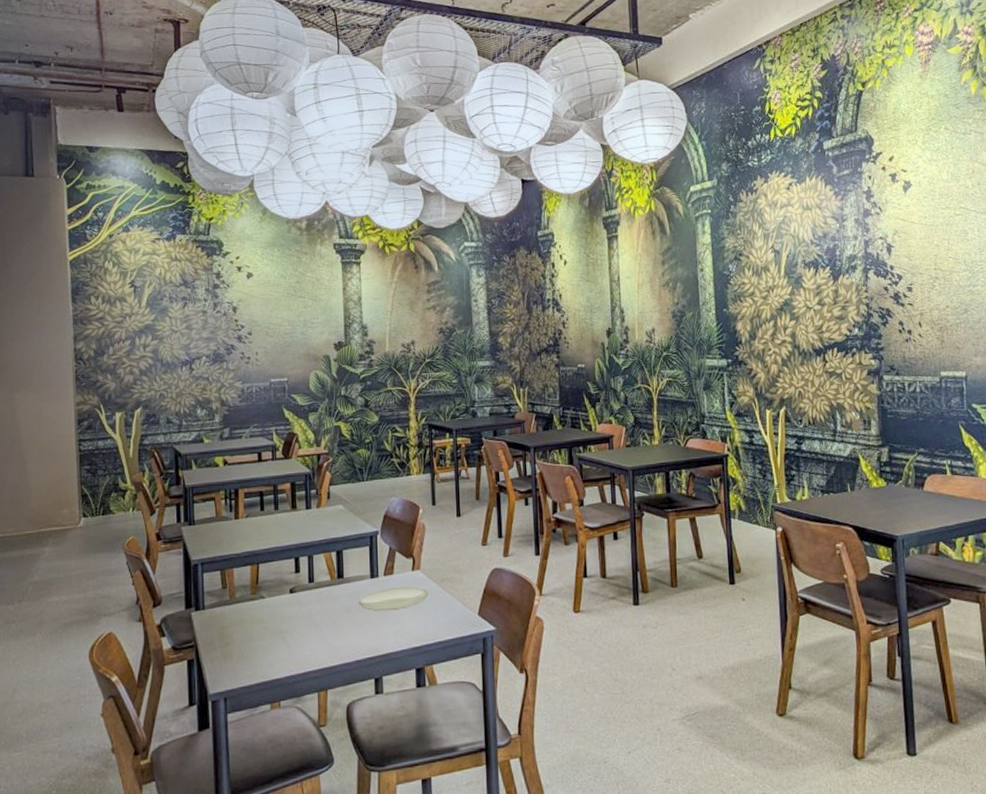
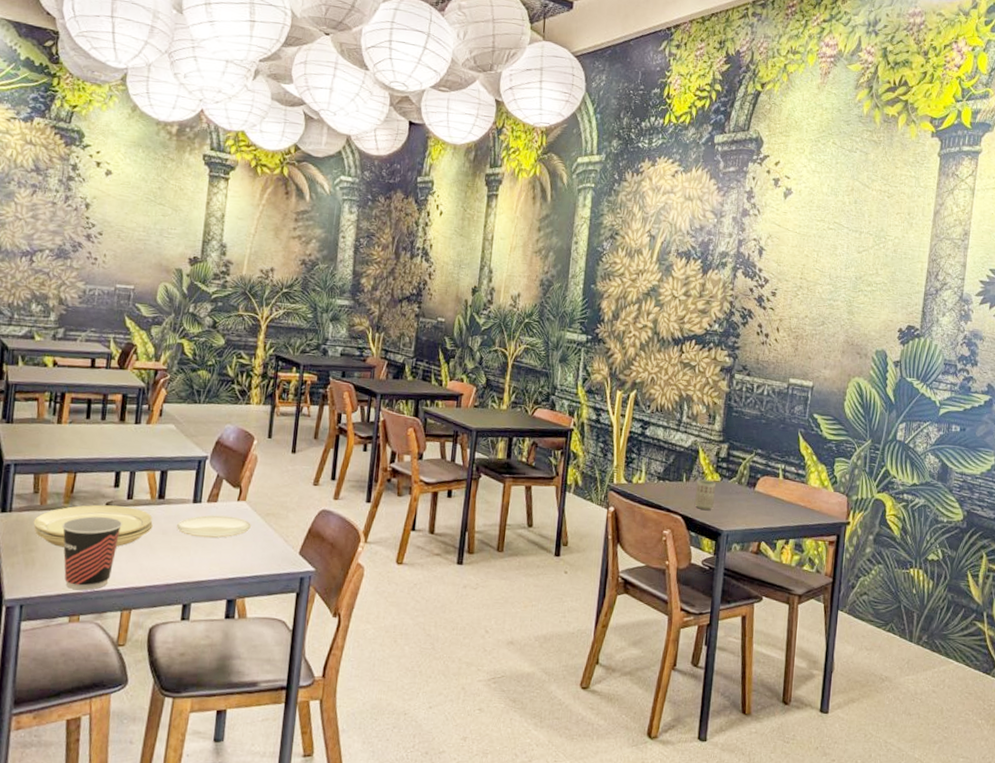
plate: none [226,590,336,638] -> present [33,504,153,547]
cup: none [252,603,308,676] -> present [62,516,123,590]
cup: none [862,487,884,517] -> present [694,479,716,510]

